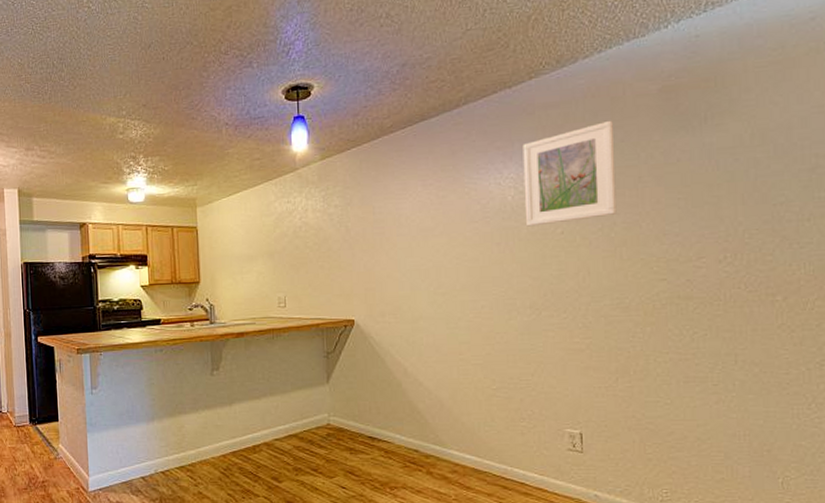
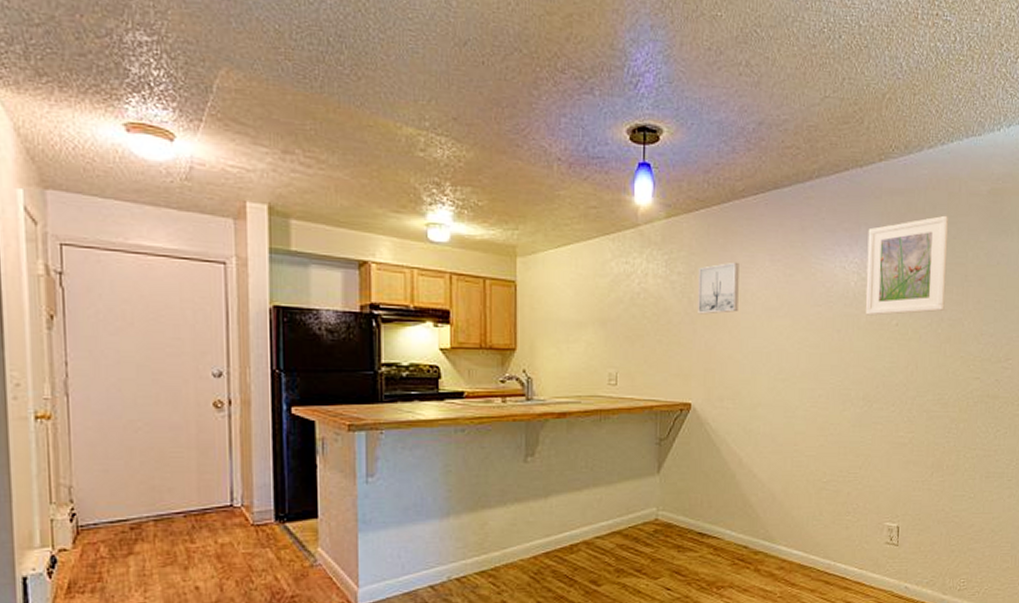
wall art: none [353,190,394,240] -> present [697,261,739,315]

